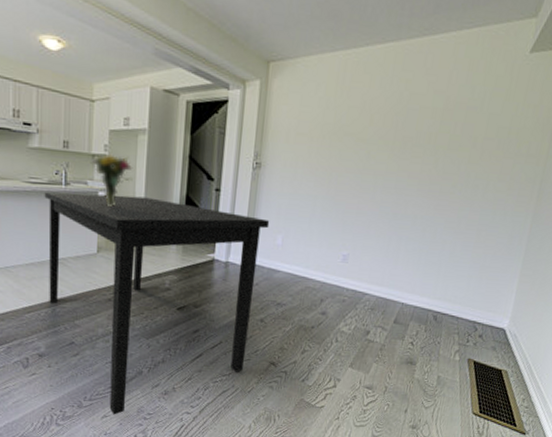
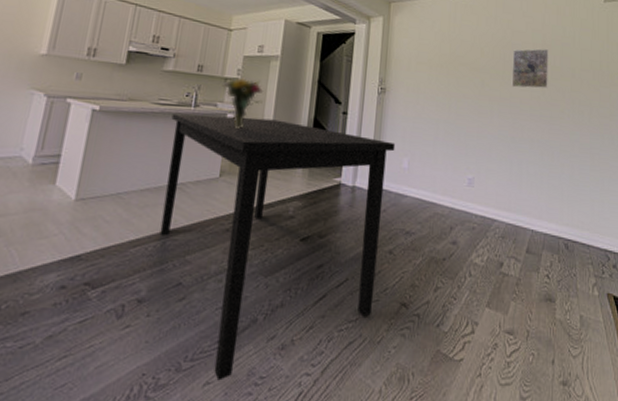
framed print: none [400,114,450,161] -> present [511,48,549,89]

